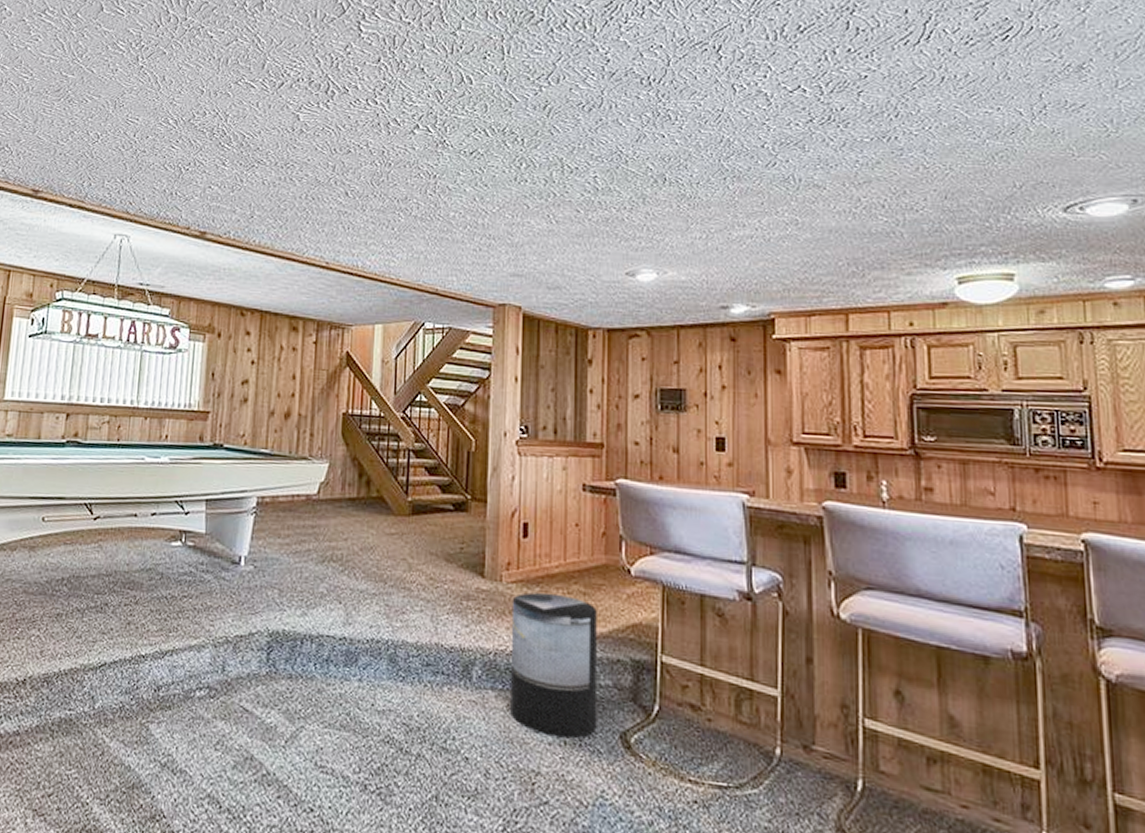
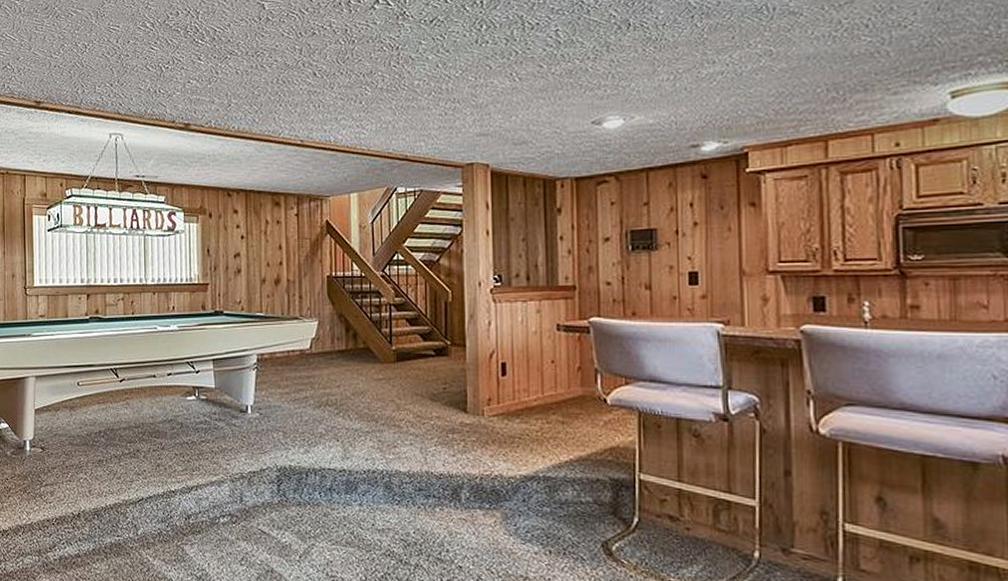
trash can: present [510,592,598,739] -> none [494,423,580,549]

